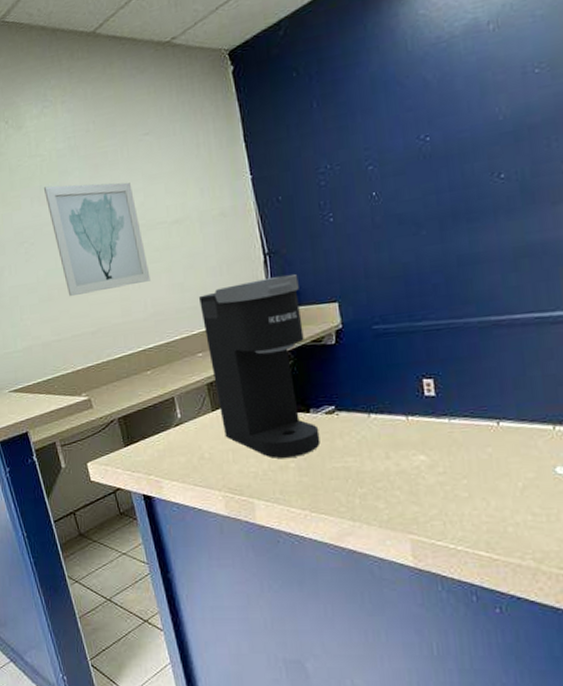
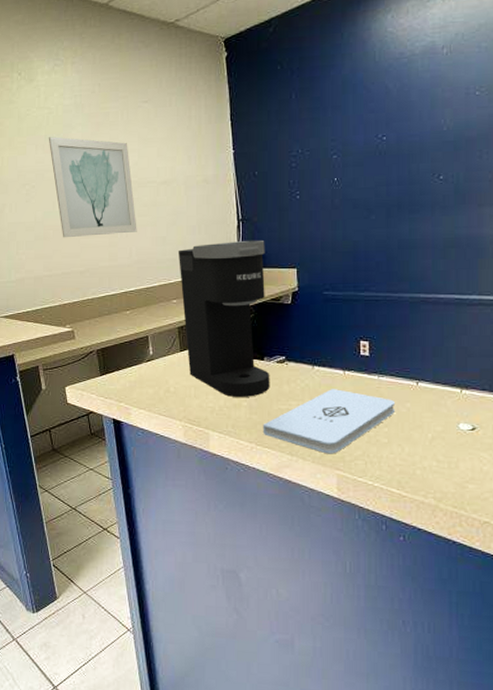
notepad: none [315,438,475,516] -> present [262,389,396,454]

